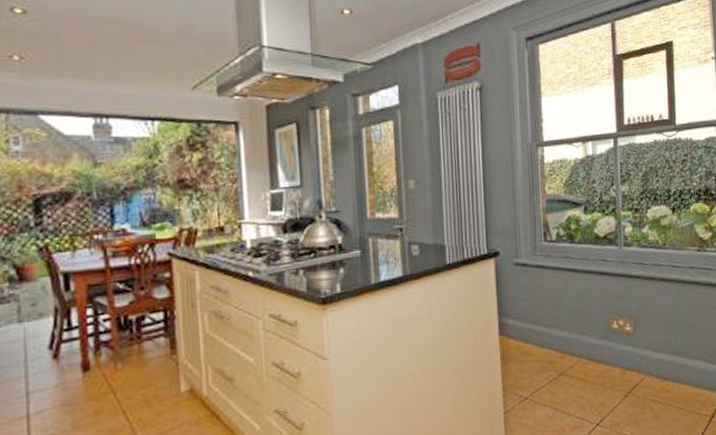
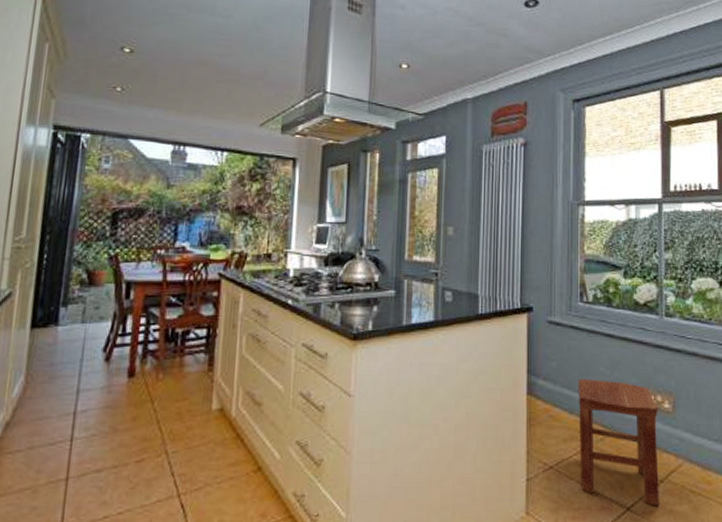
stool: none [546,312,625,419] -> present [578,378,659,506]

